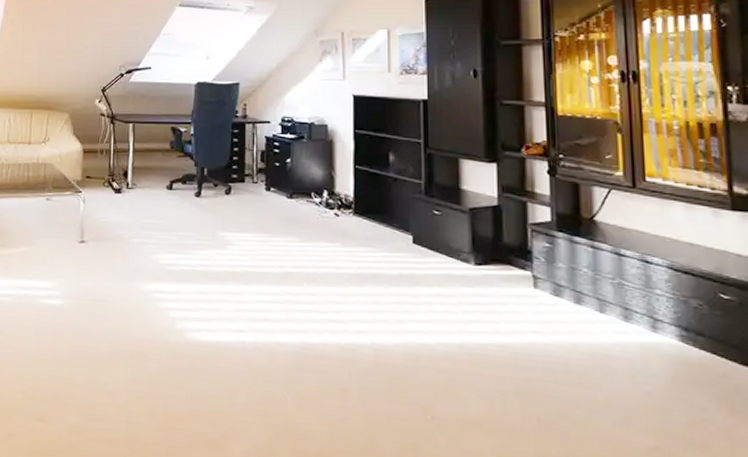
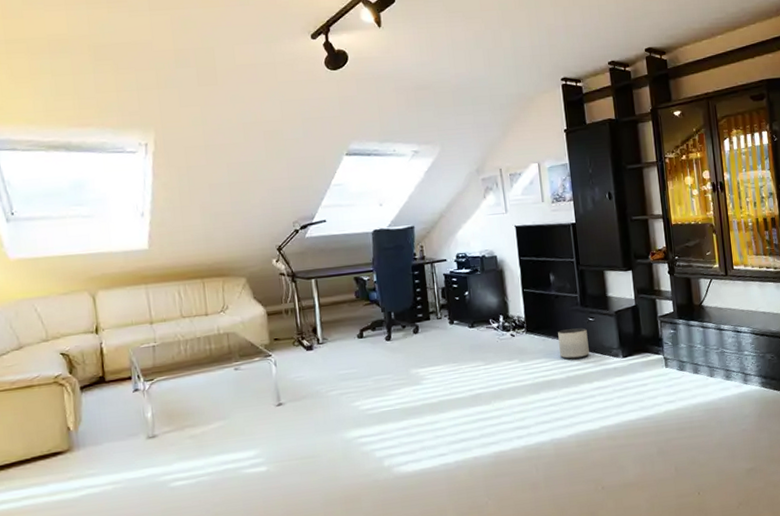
planter: none [393,219,431,256] -> present [558,328,589,359]

